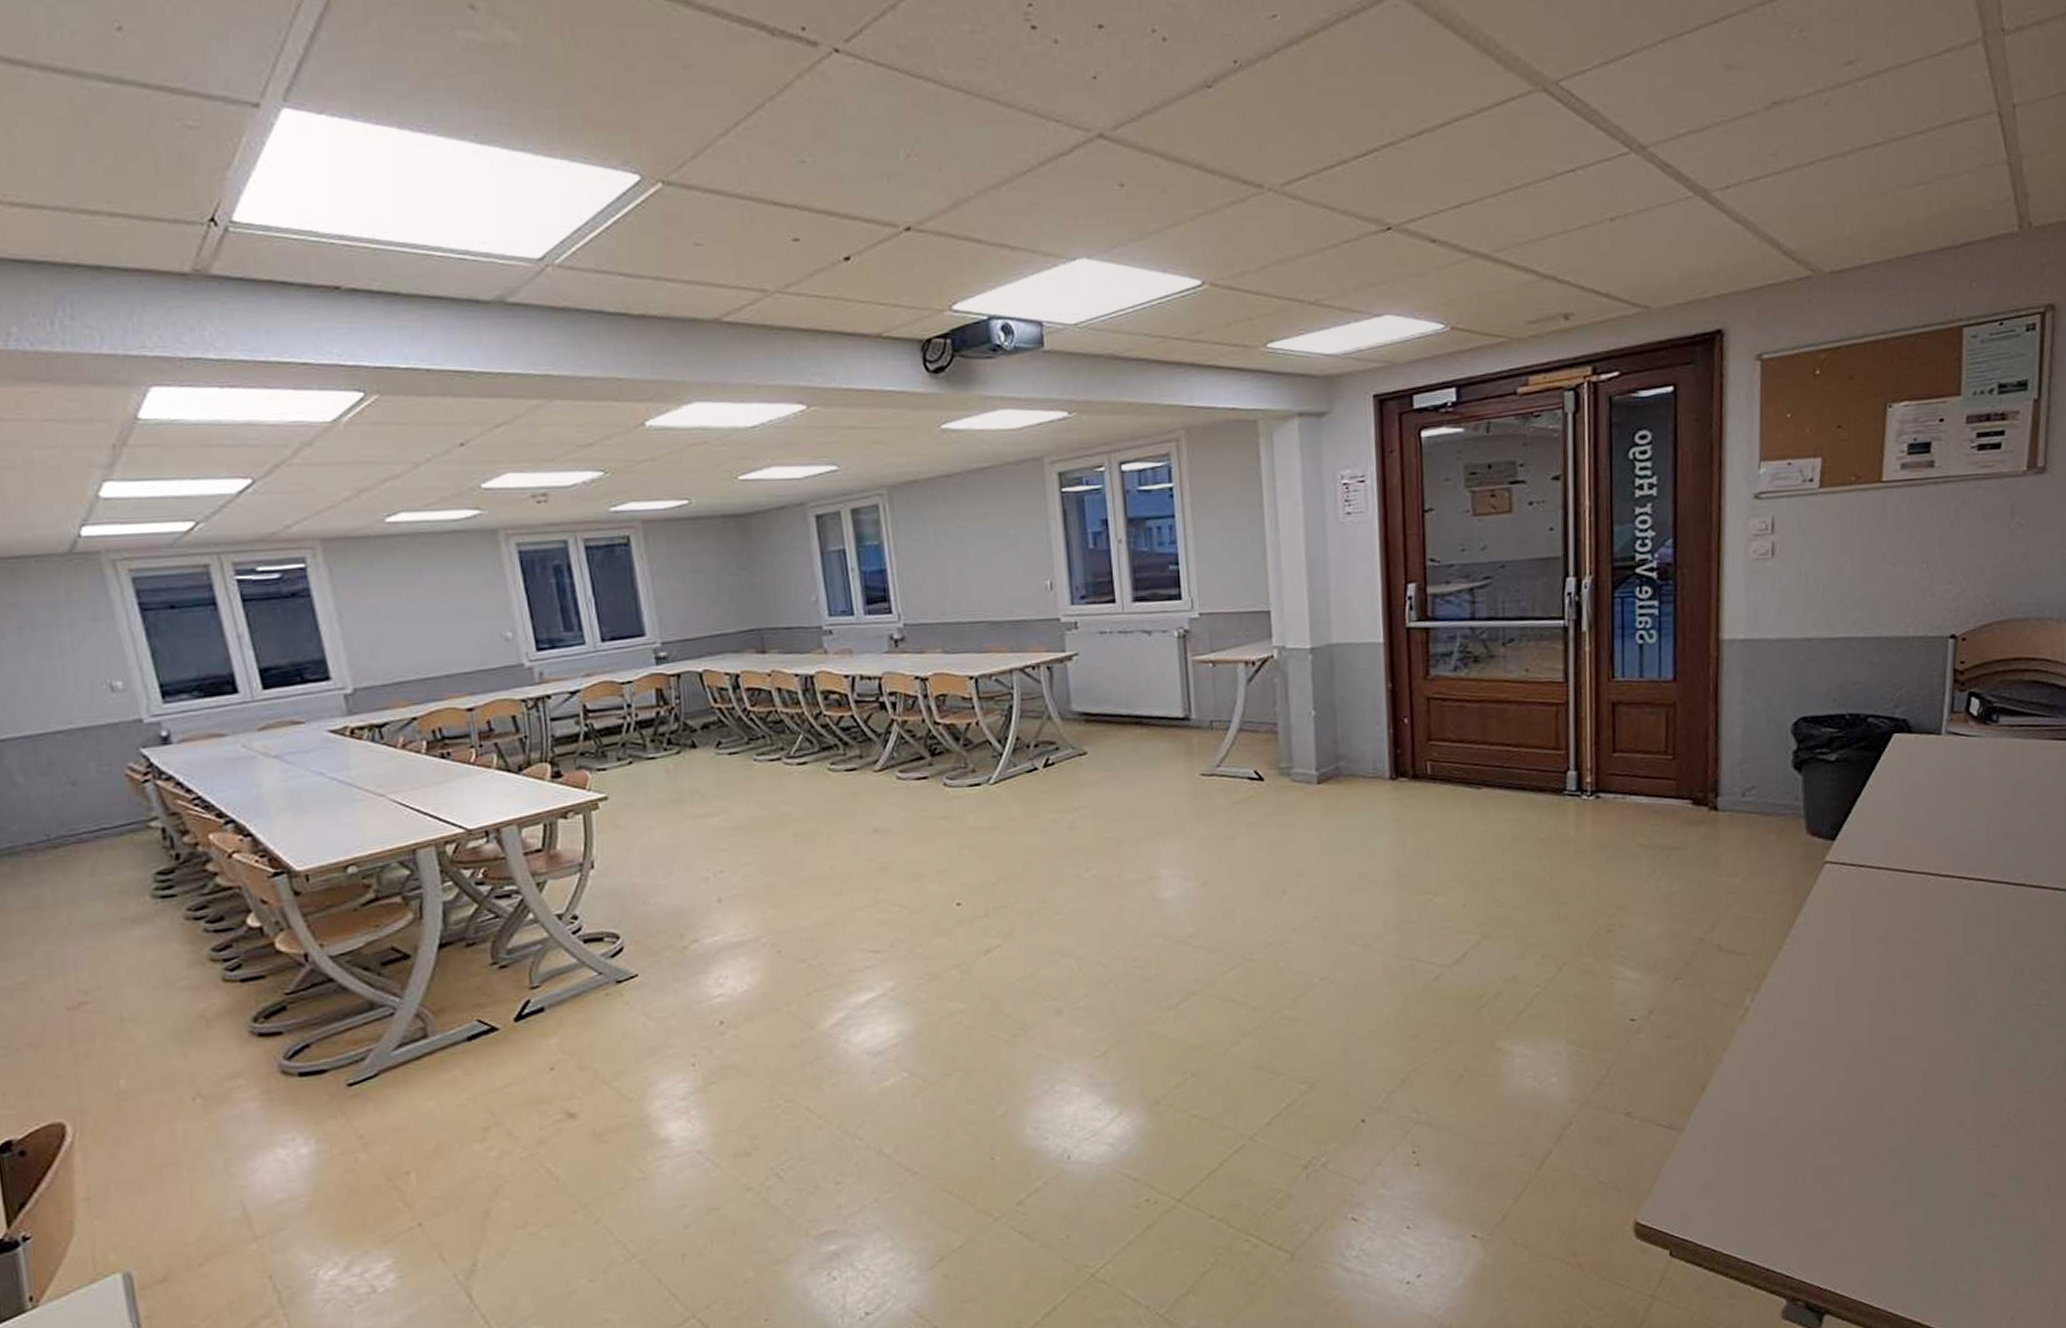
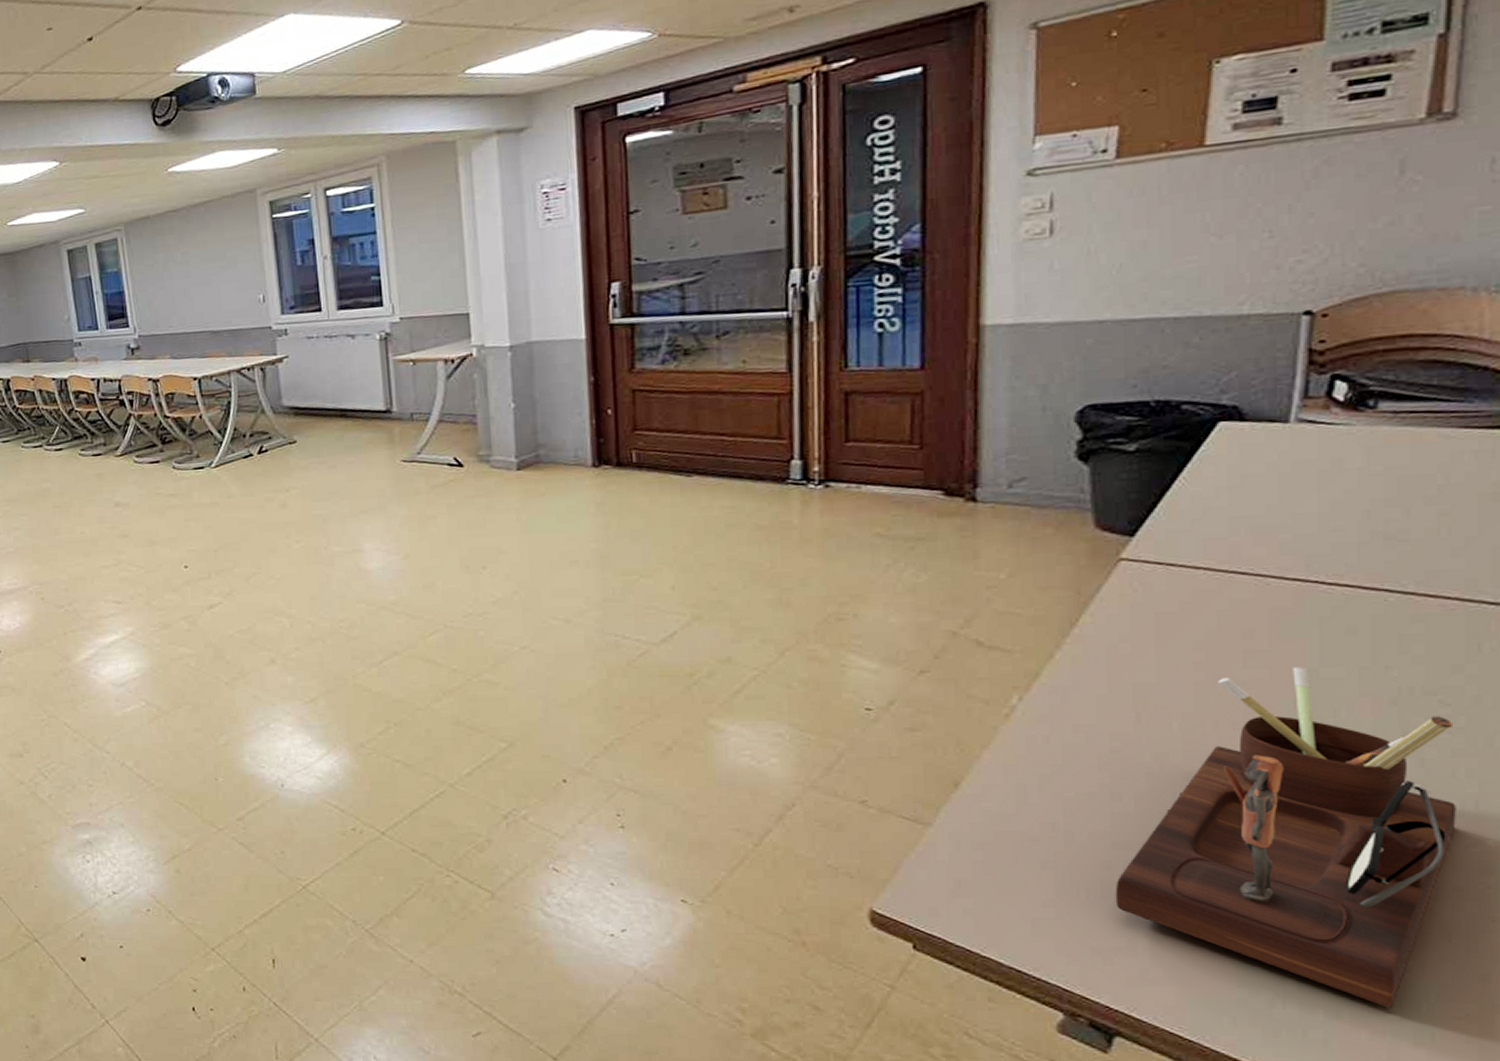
desk organizer: none [1823,954,2052,1254] -> present [1115,667,1456,1008]

